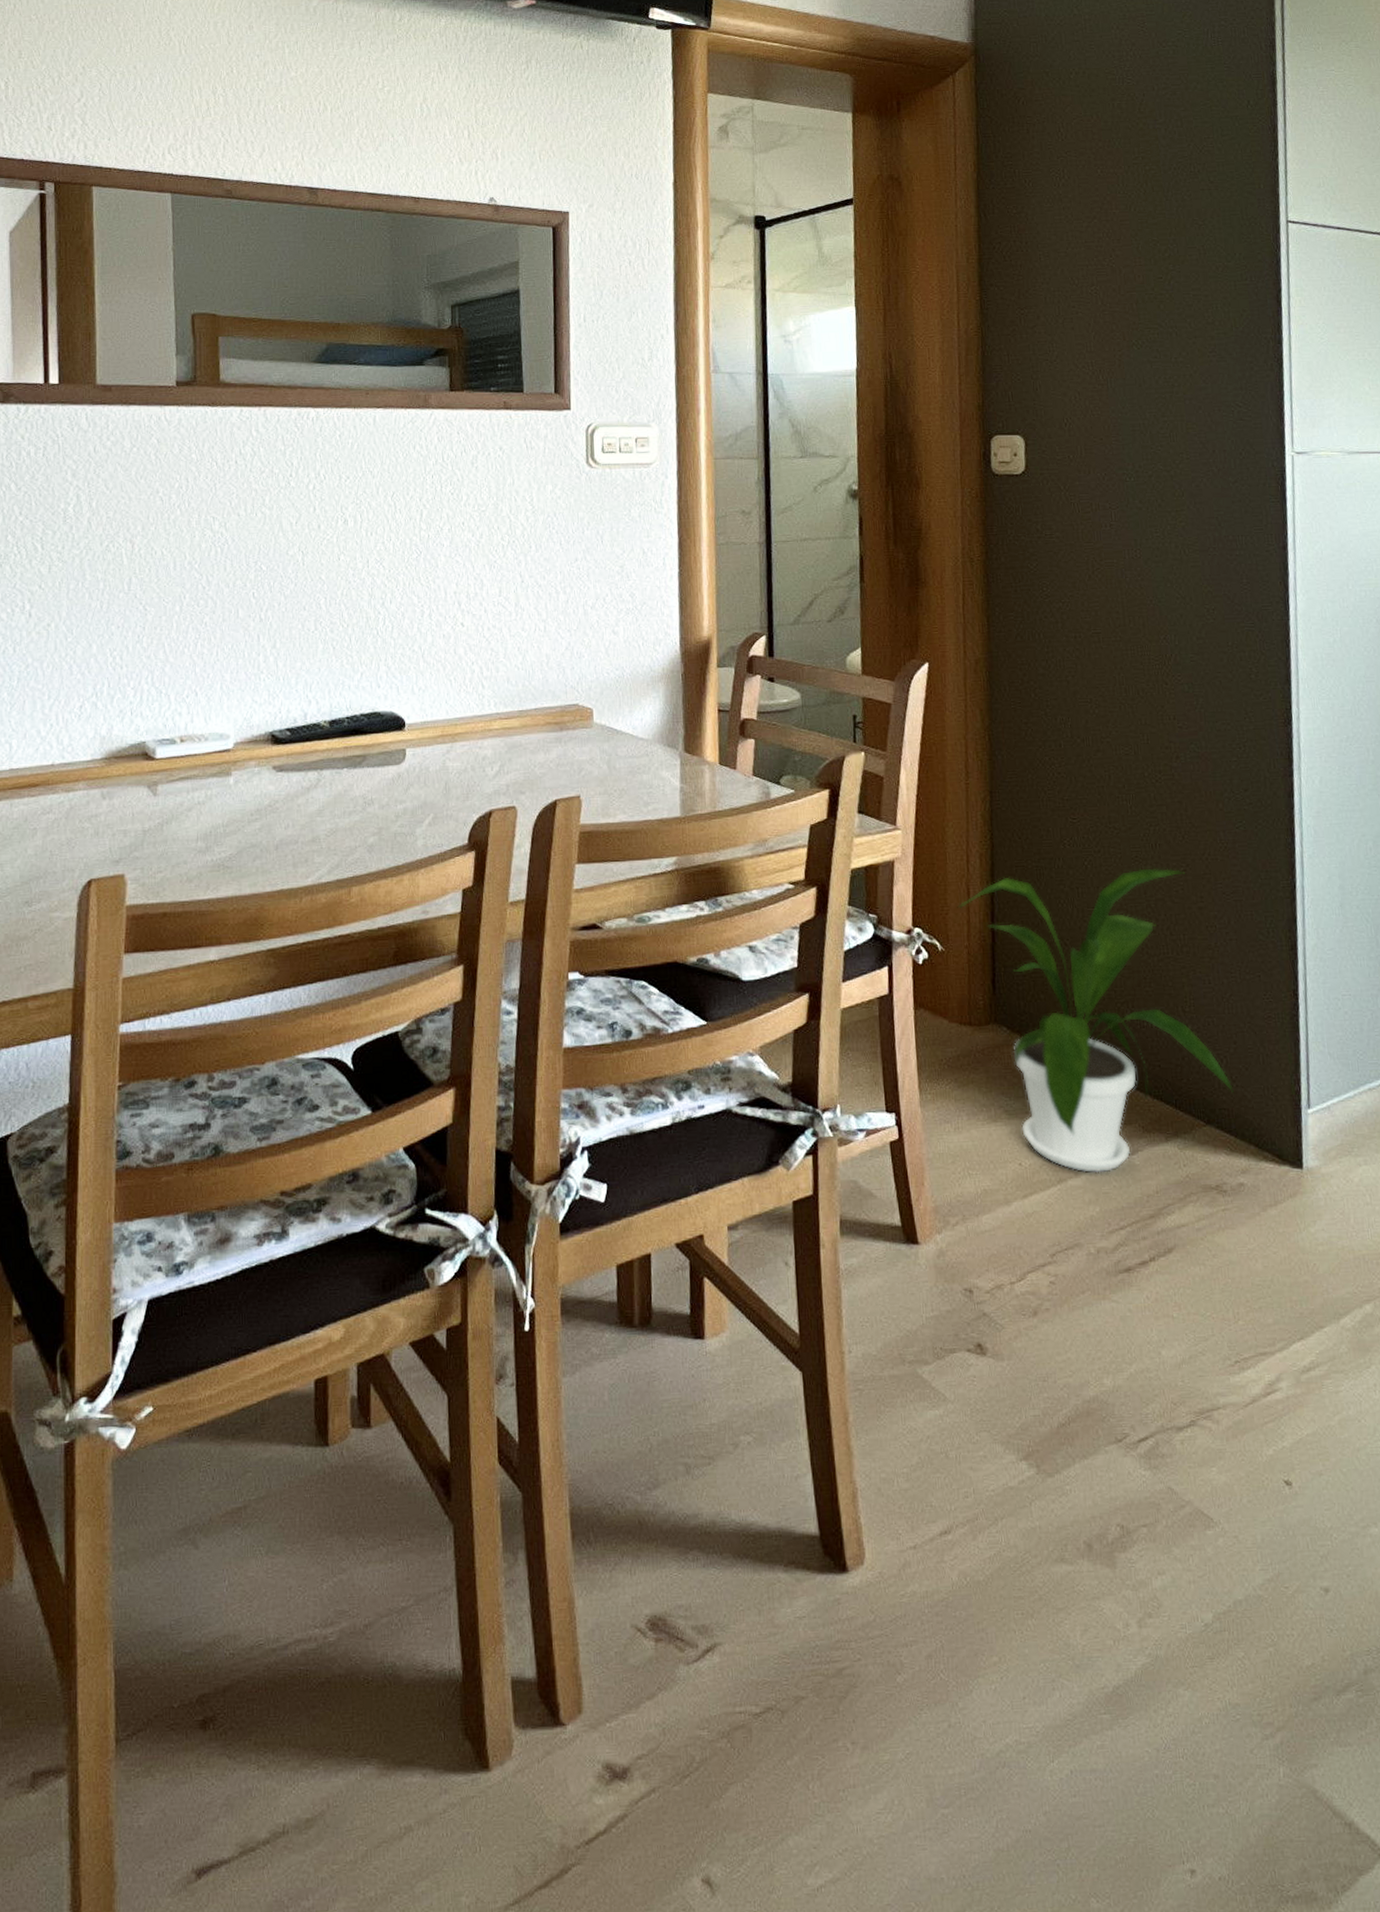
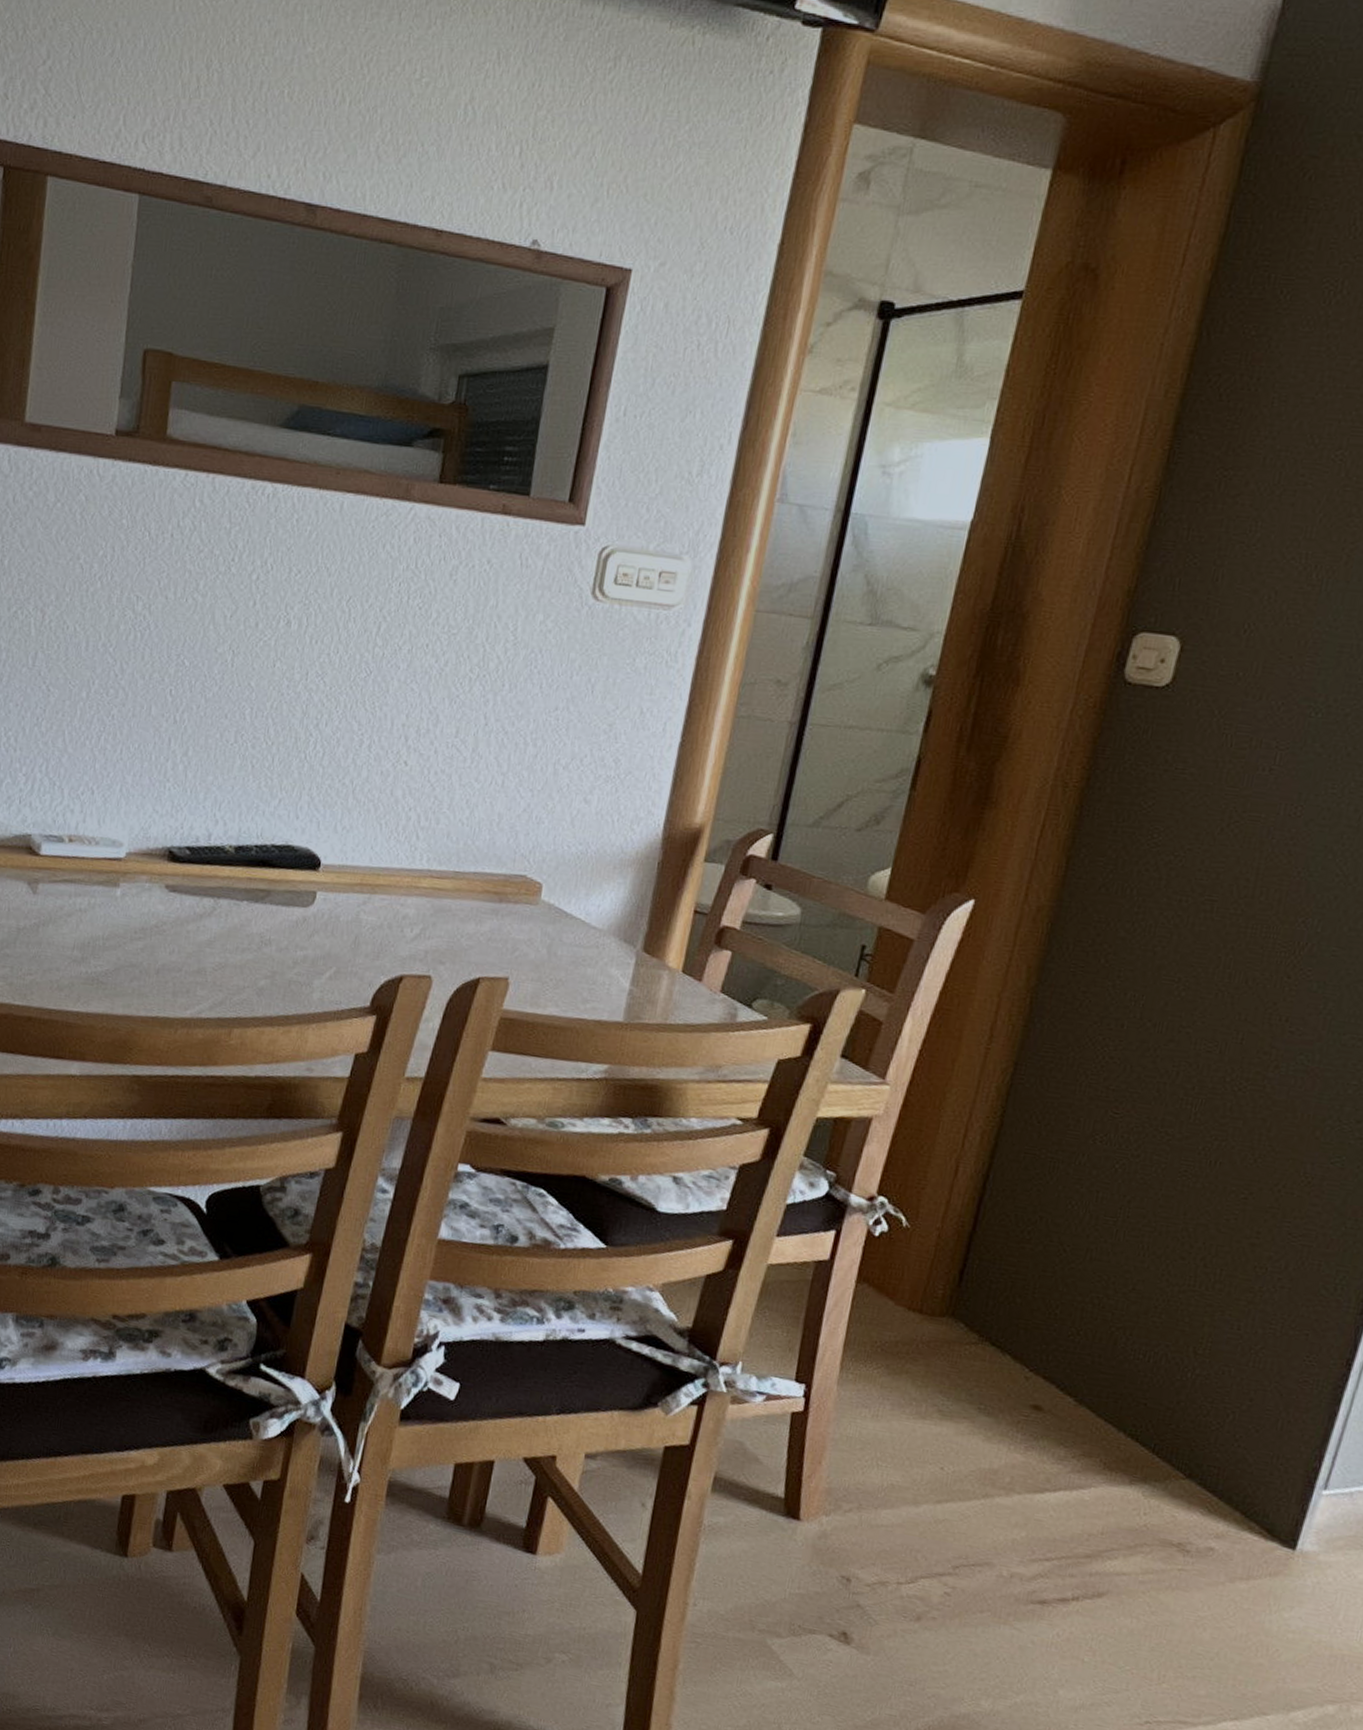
house plant: present [957,868,1234,1173] -> none [938,1161,1246,1500]

